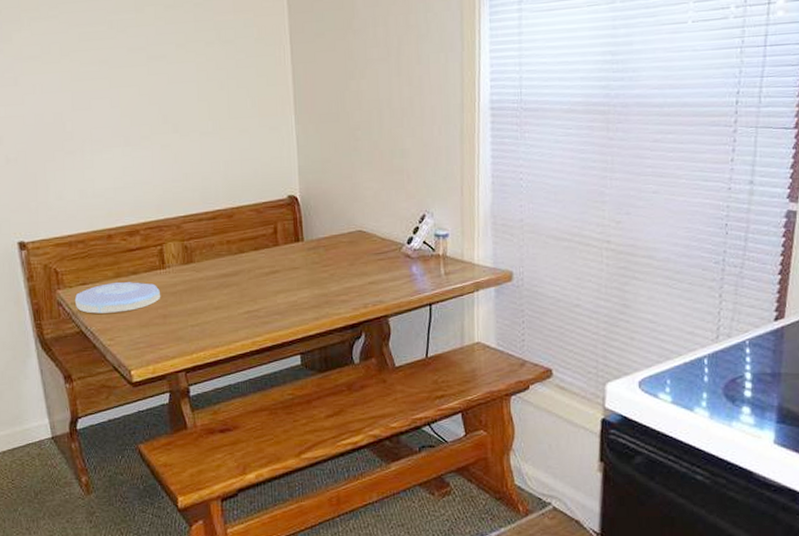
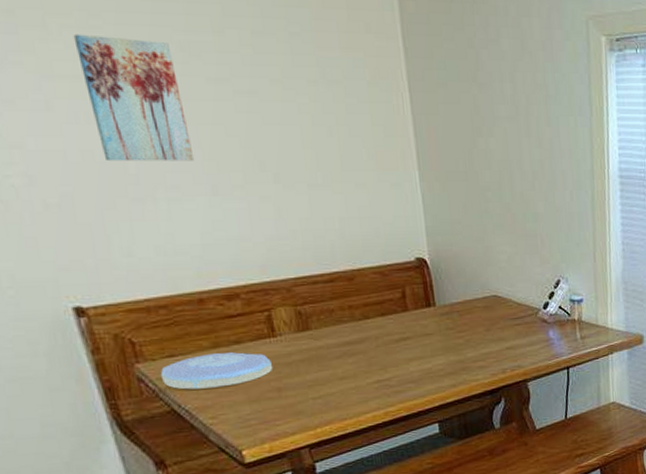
wall art: none [37,23,114,123] -> present [73,33,195,162]

